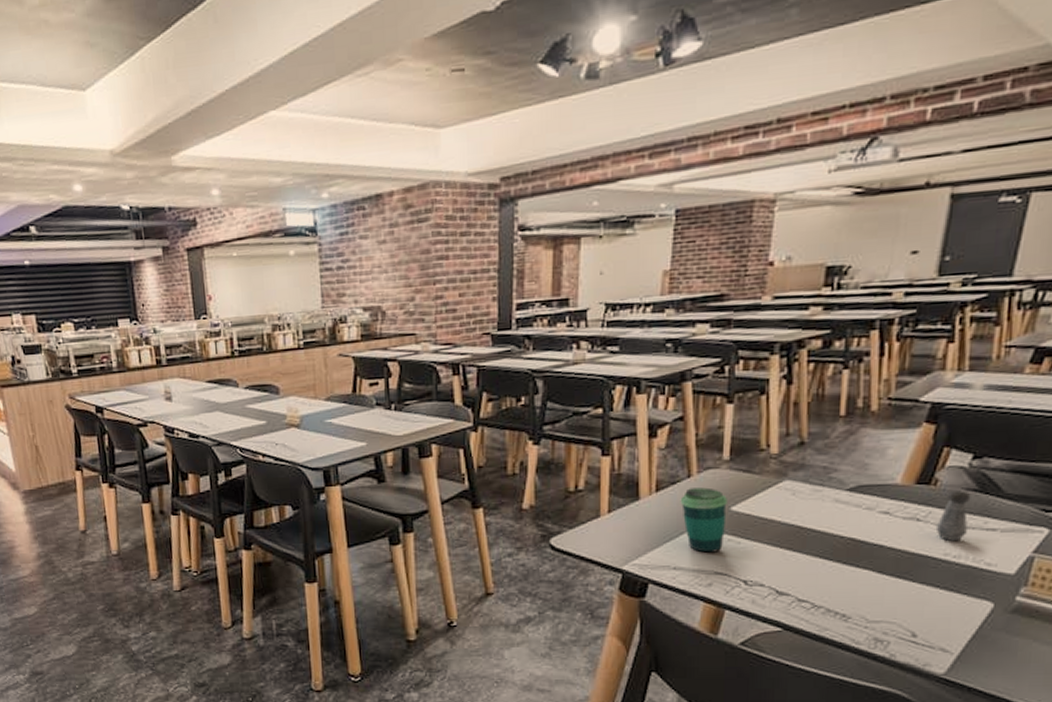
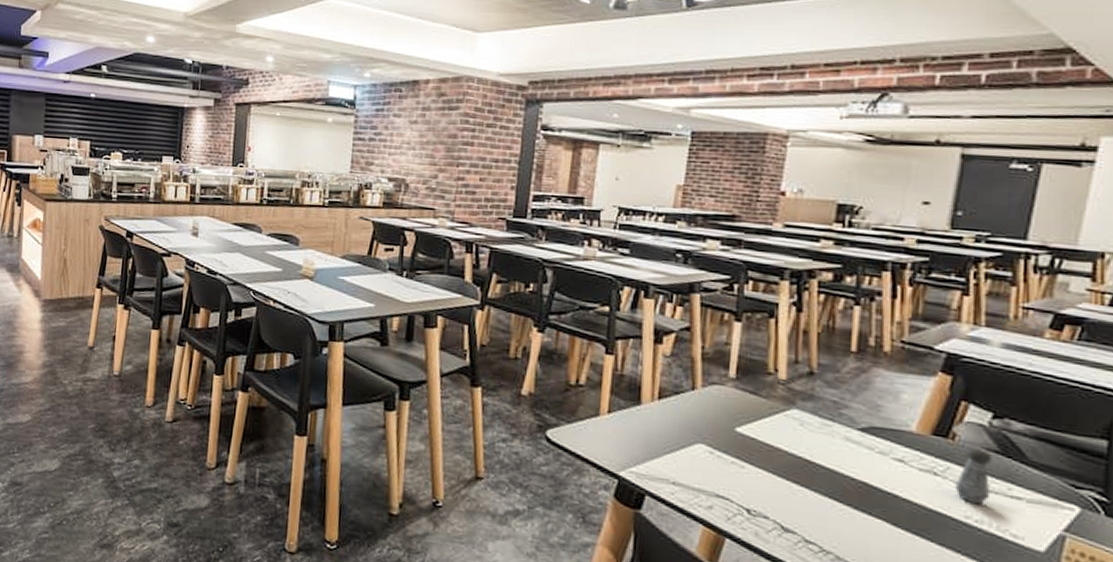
cup: present [680,487,727,553] -> none [683,401,732,474]

